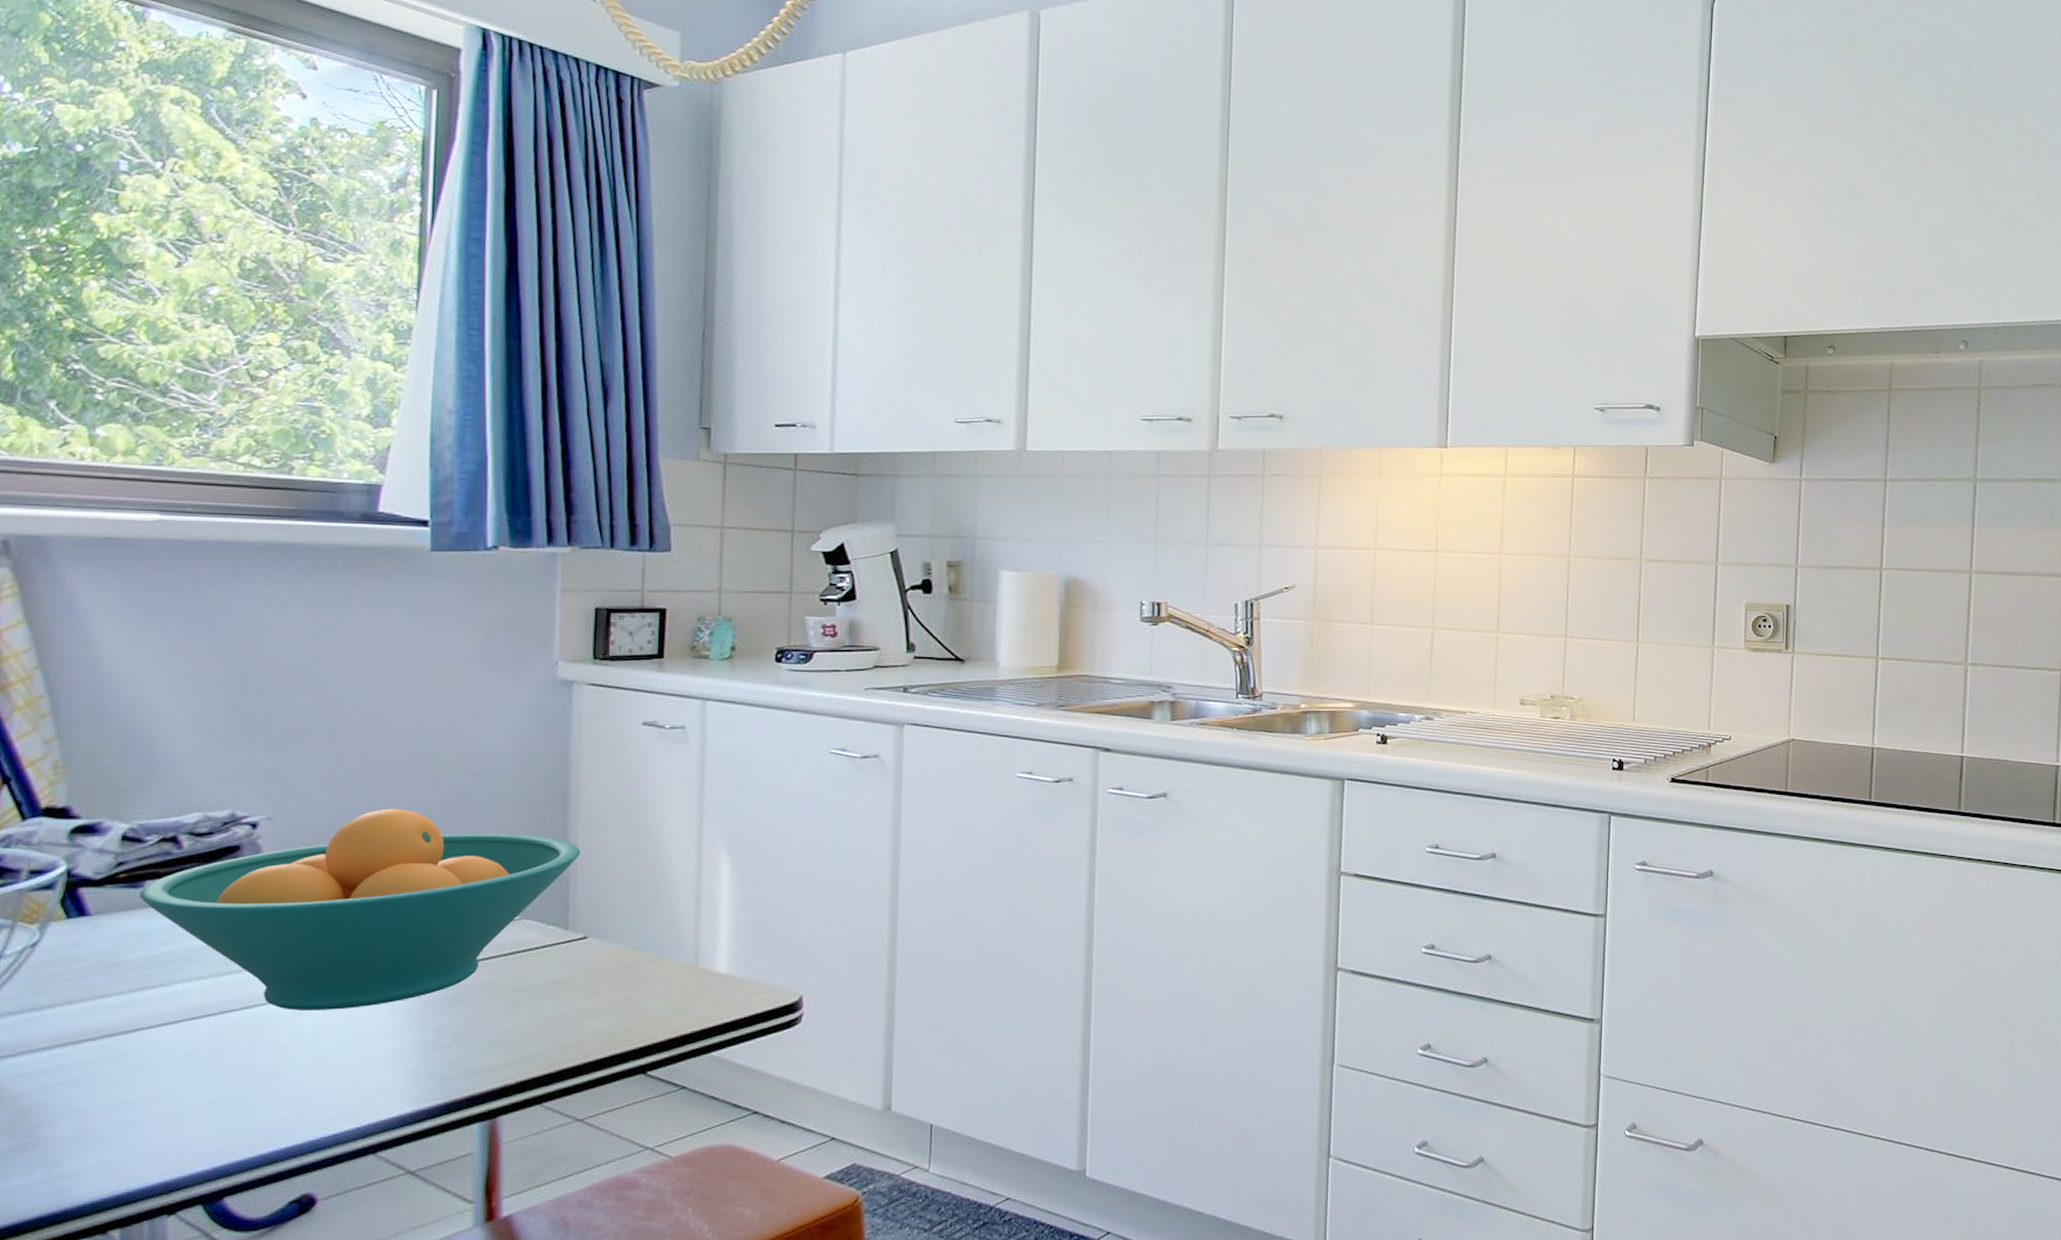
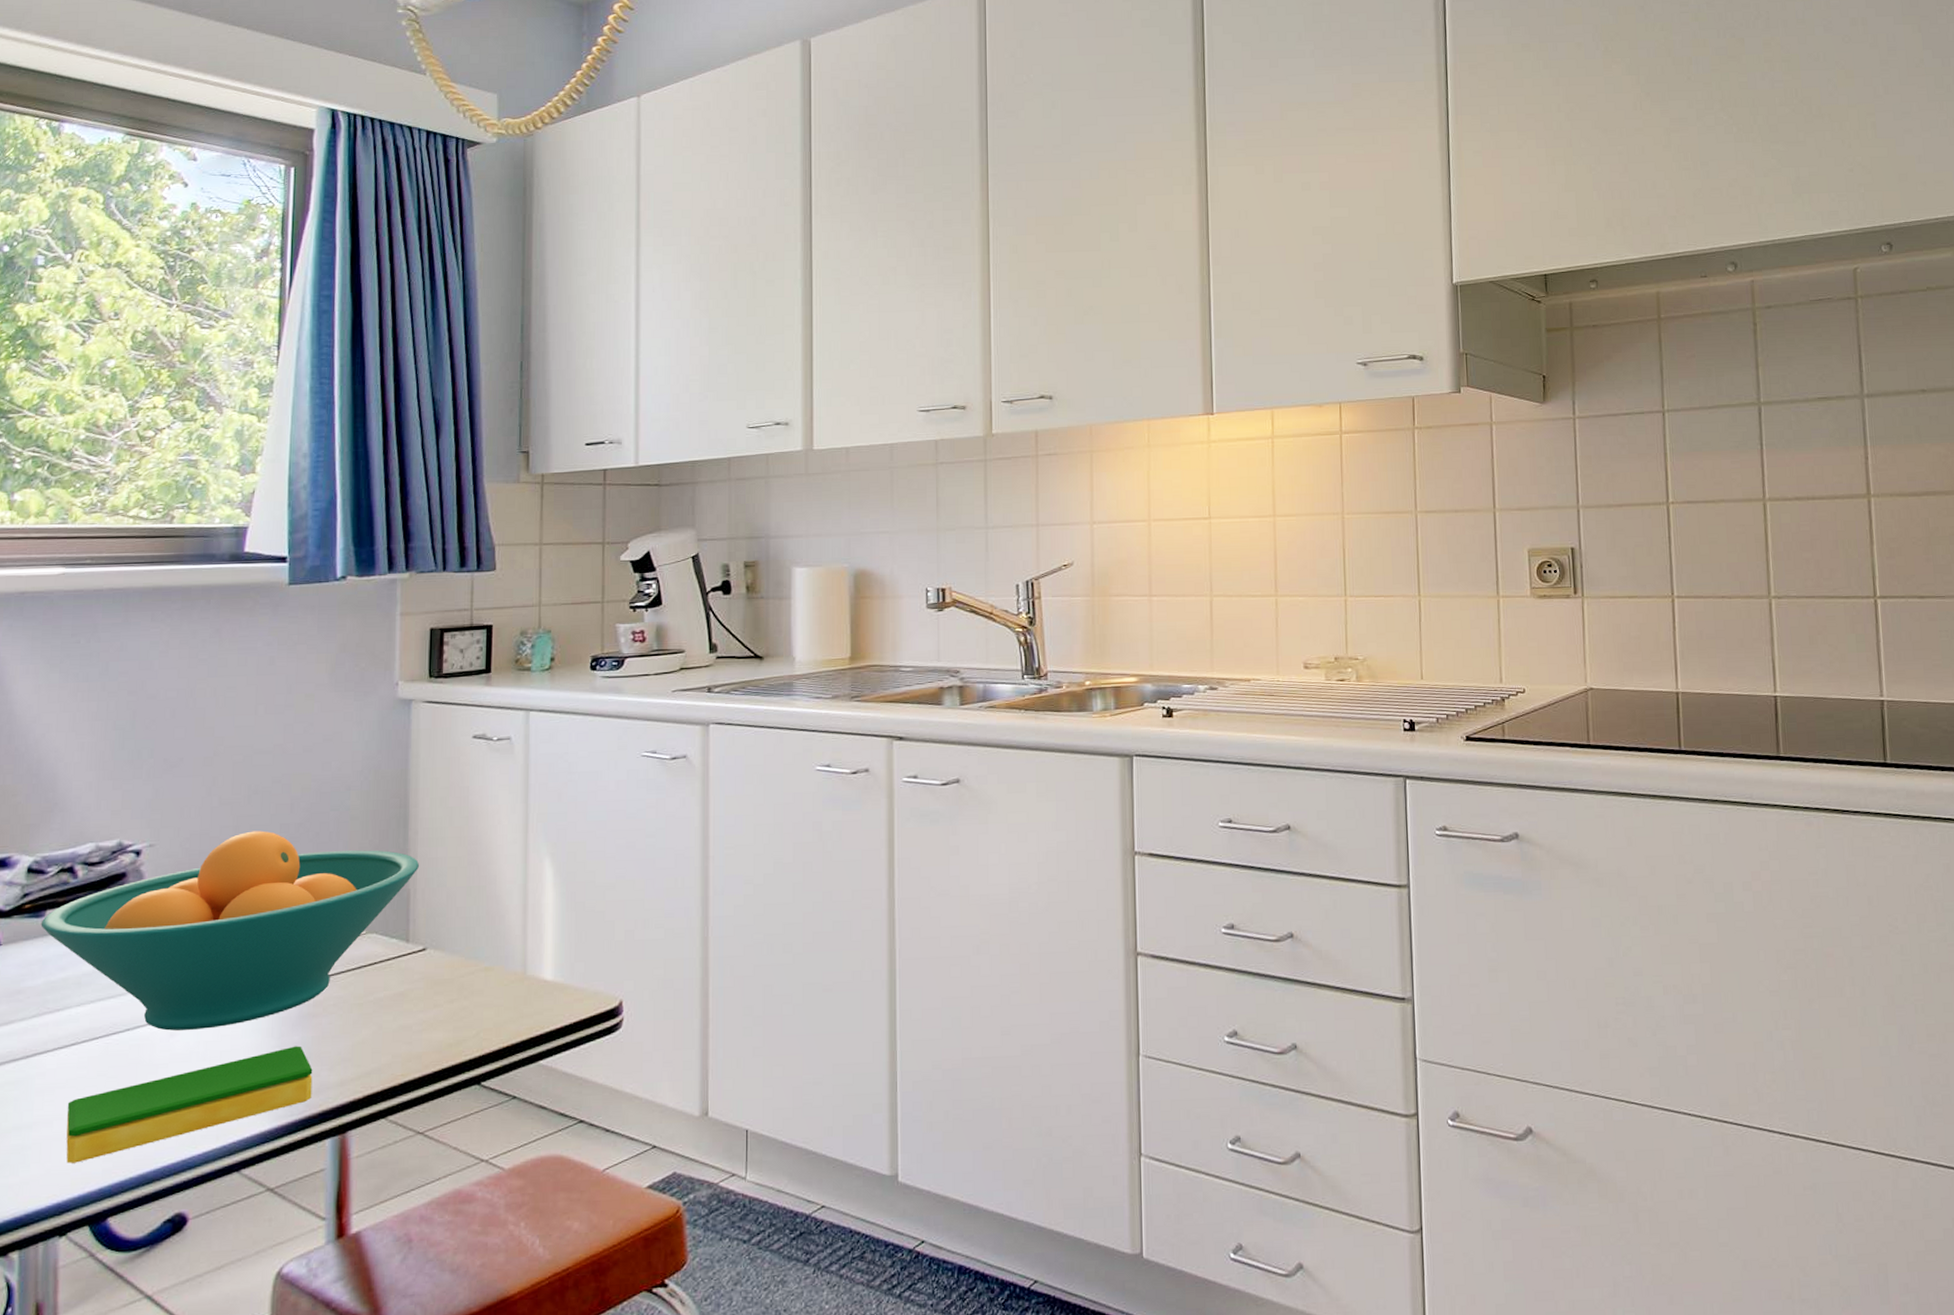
dish sponge: none [174,1030,459,1142] -> present [66,1045,313,1163]

